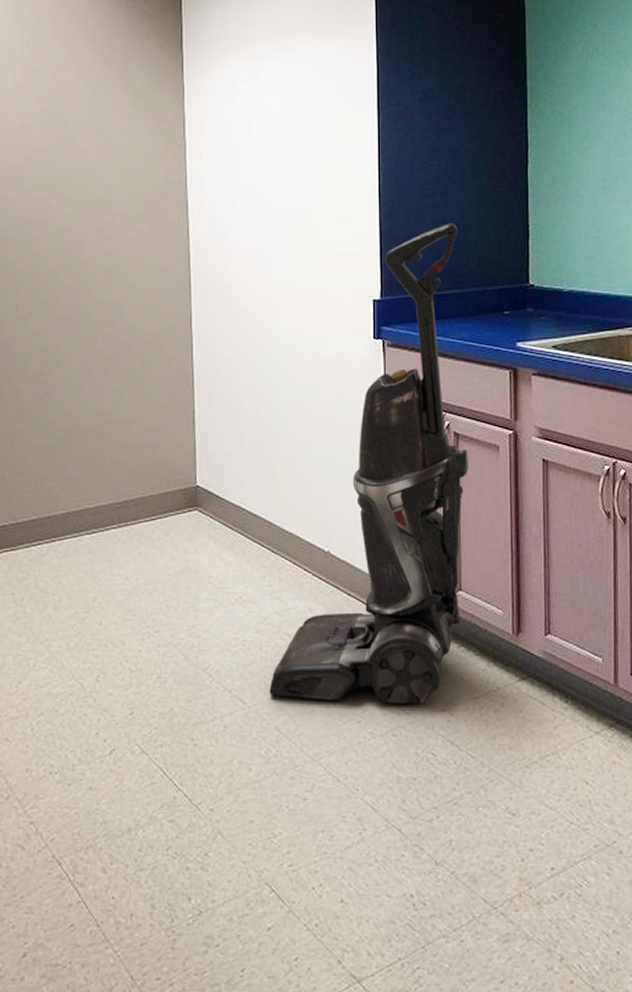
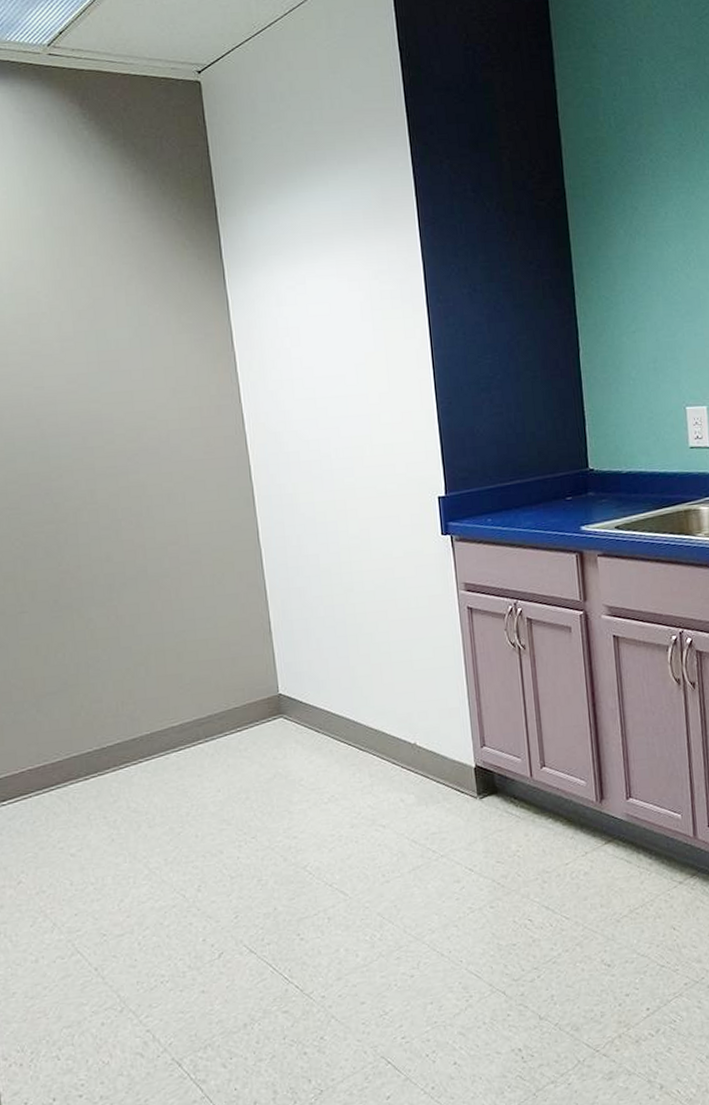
vacuum cleaner: present [269,222,469,705] -> none [368,414,547,885]

